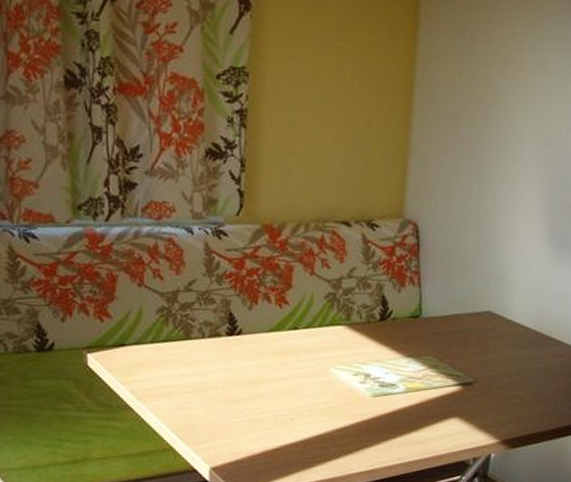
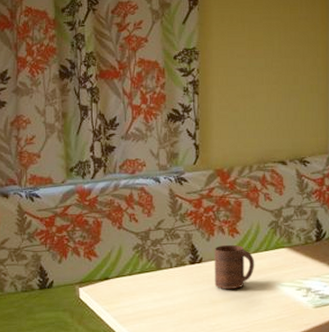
cup: none [255,316,306,369] -> present [214,244,255,289]

